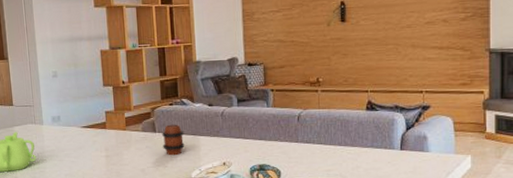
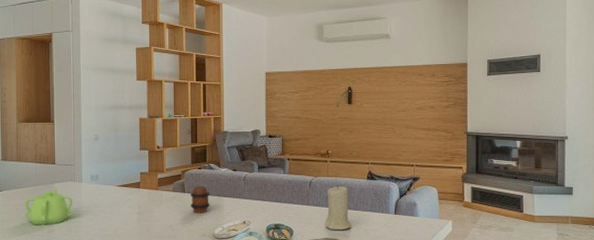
candle: none [317,117,349,170] -> present [324,185,352,231]

